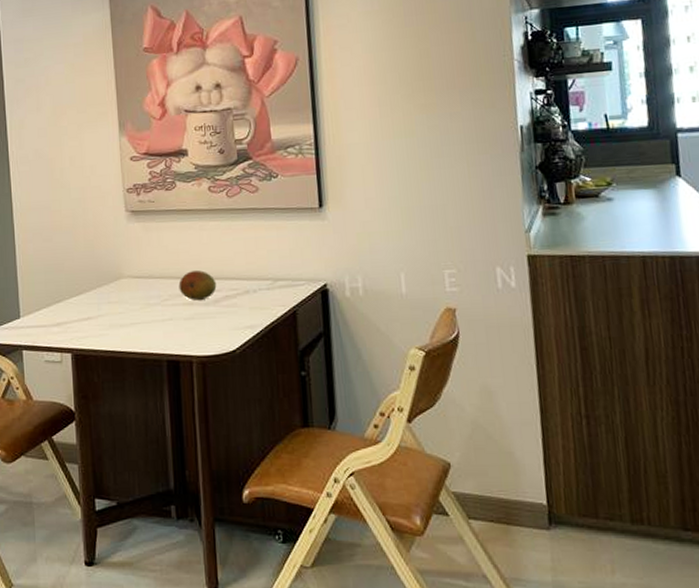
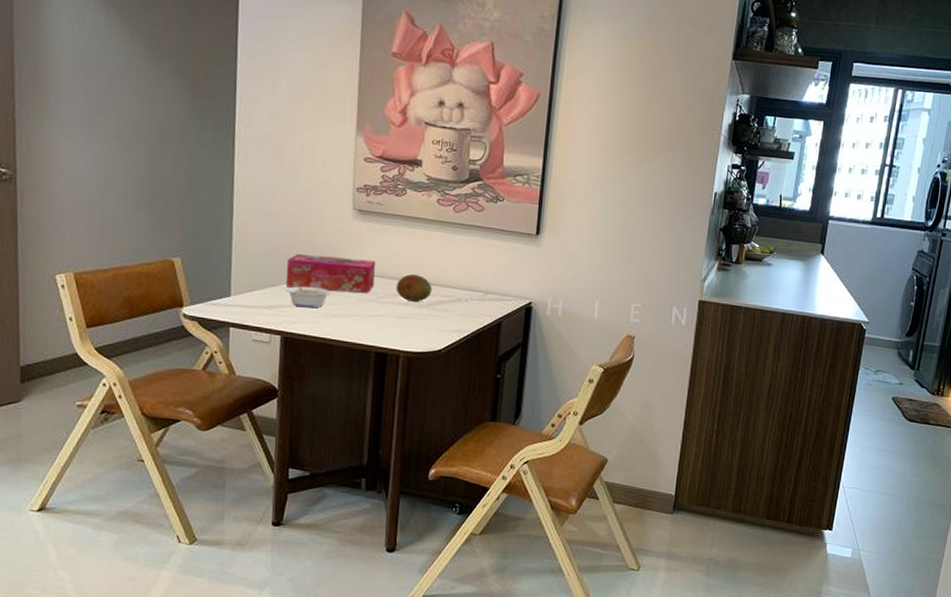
tissue box: none [68,261,156,302] -> present [285,254,375,293]
legume: none [71,294,114,321] -> present [286,281,331,308]

